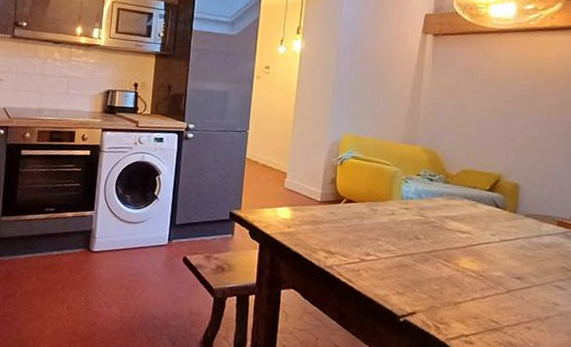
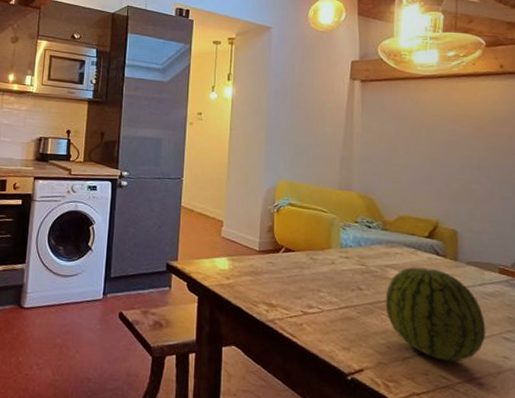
fruit: none [441,218,539,307] -> present [385,267,486,362]

